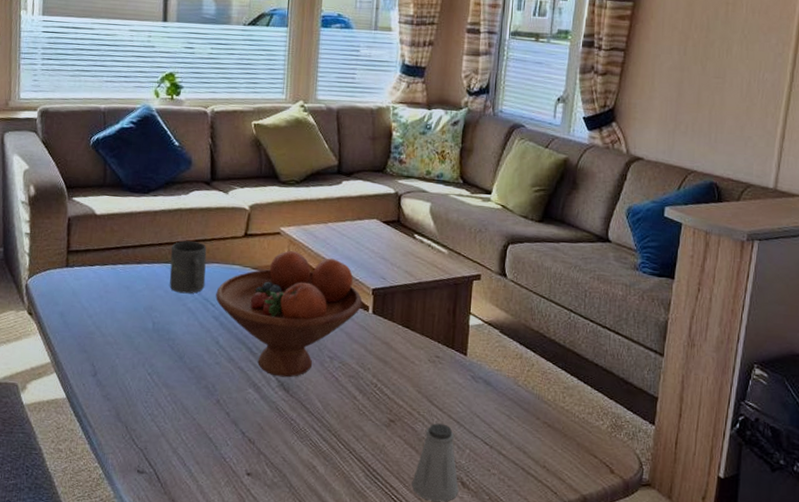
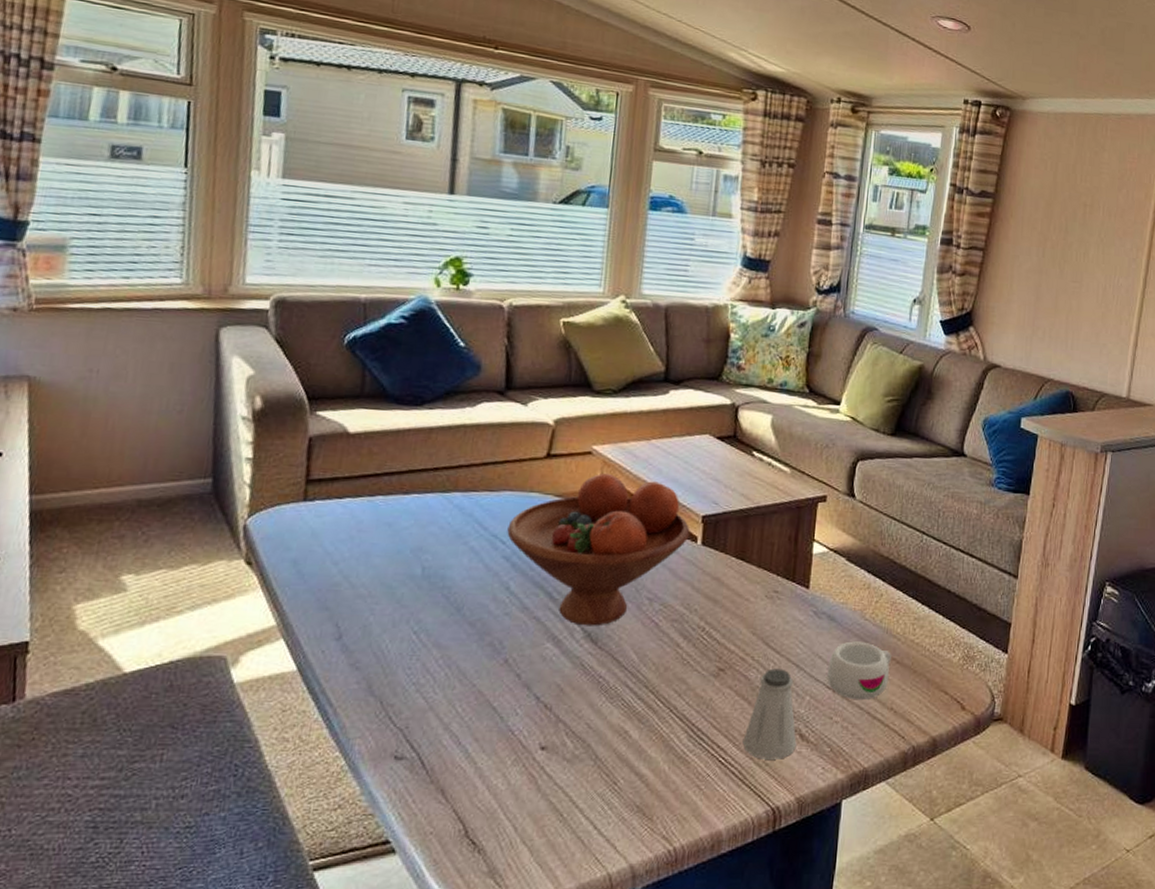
mug: present [169,241,207,294] -> none [446,464,498,530]
mug: none [484,404,543,457] -> present [827,641,891,701]

